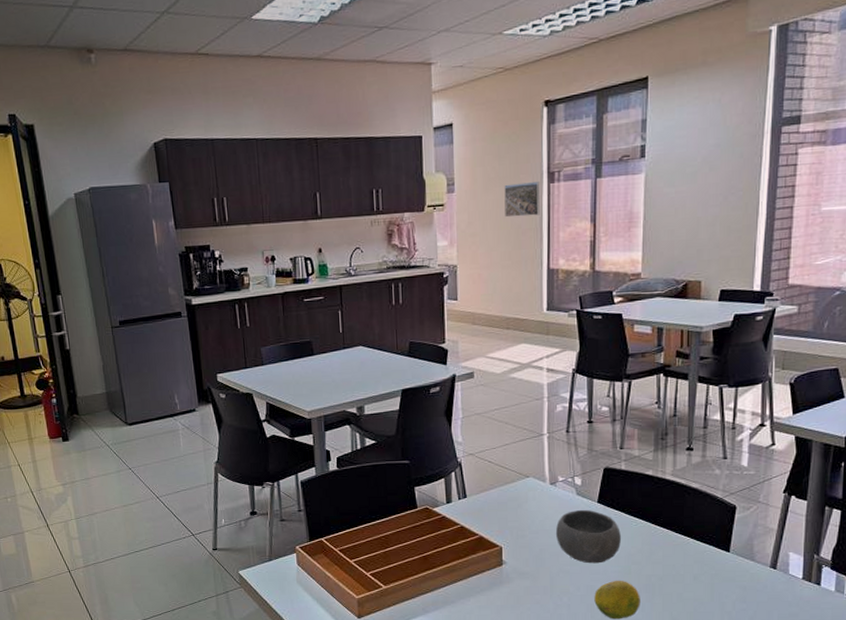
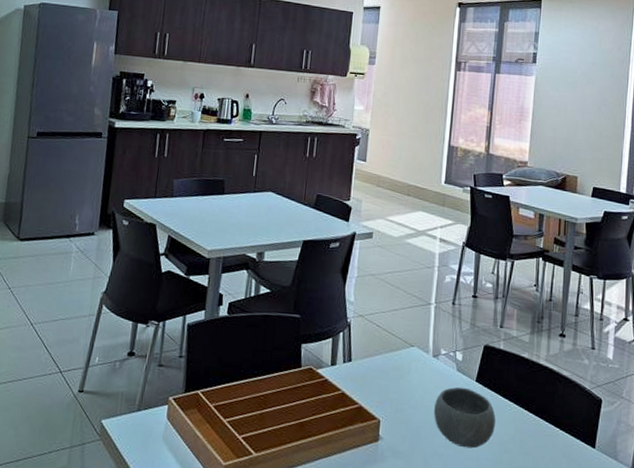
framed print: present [504,182,541,218] -> none [416,65,449,97]

